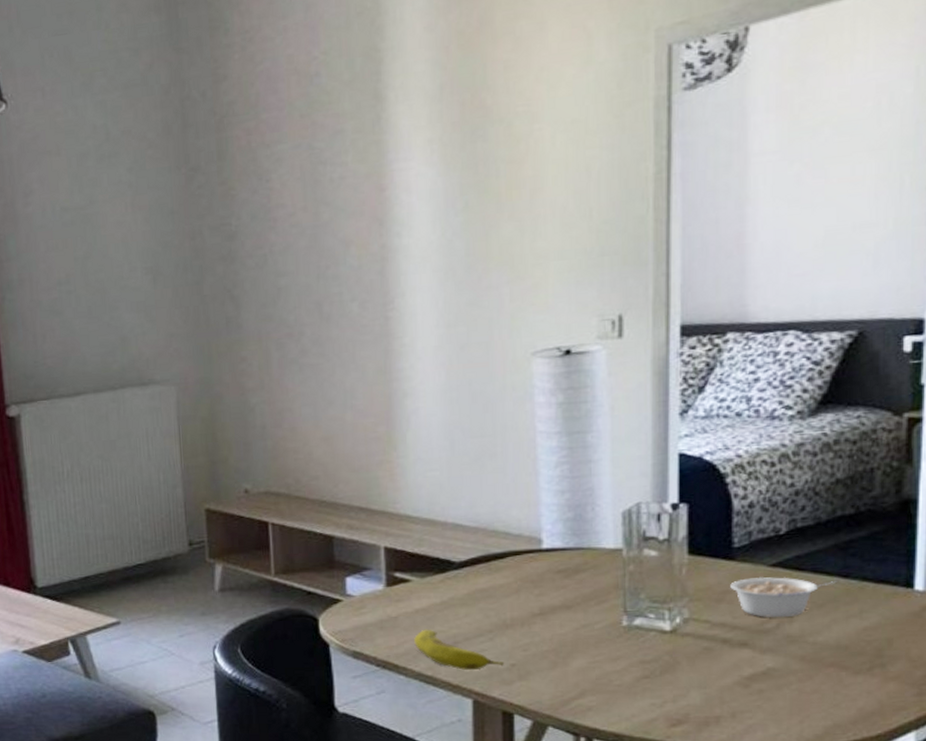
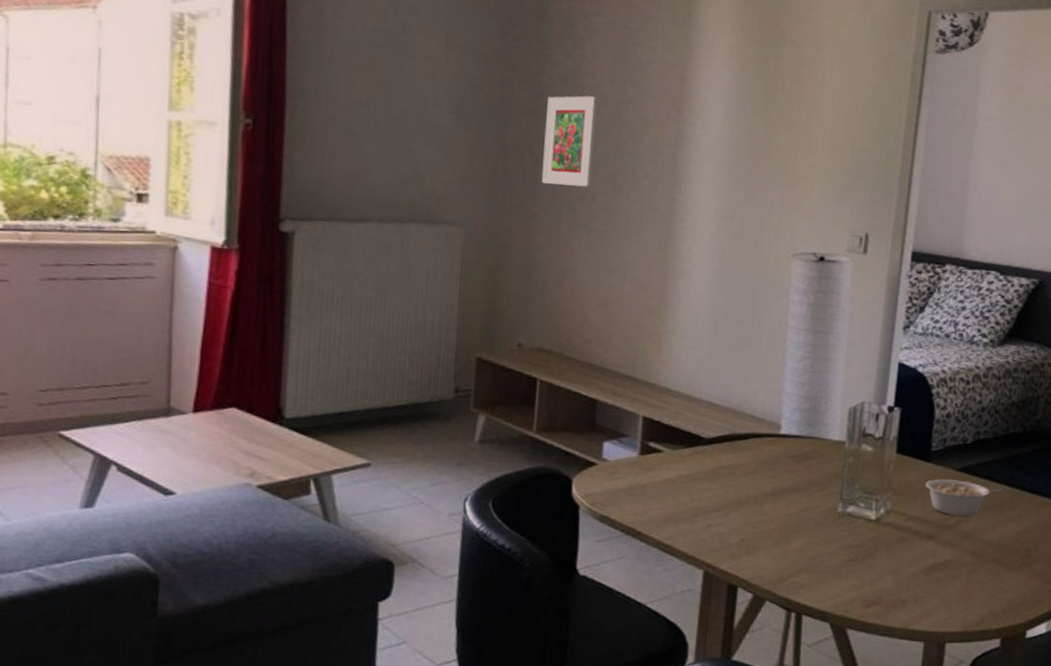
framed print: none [240,226,297,327] -> present [541,95,598,188]
fruit: present [414,629,504,671] -> none [658,499,735,543]

